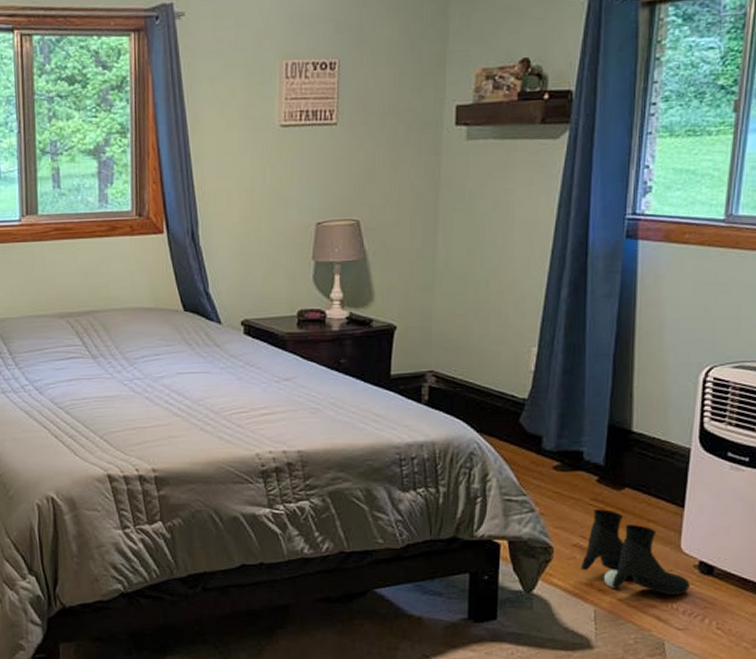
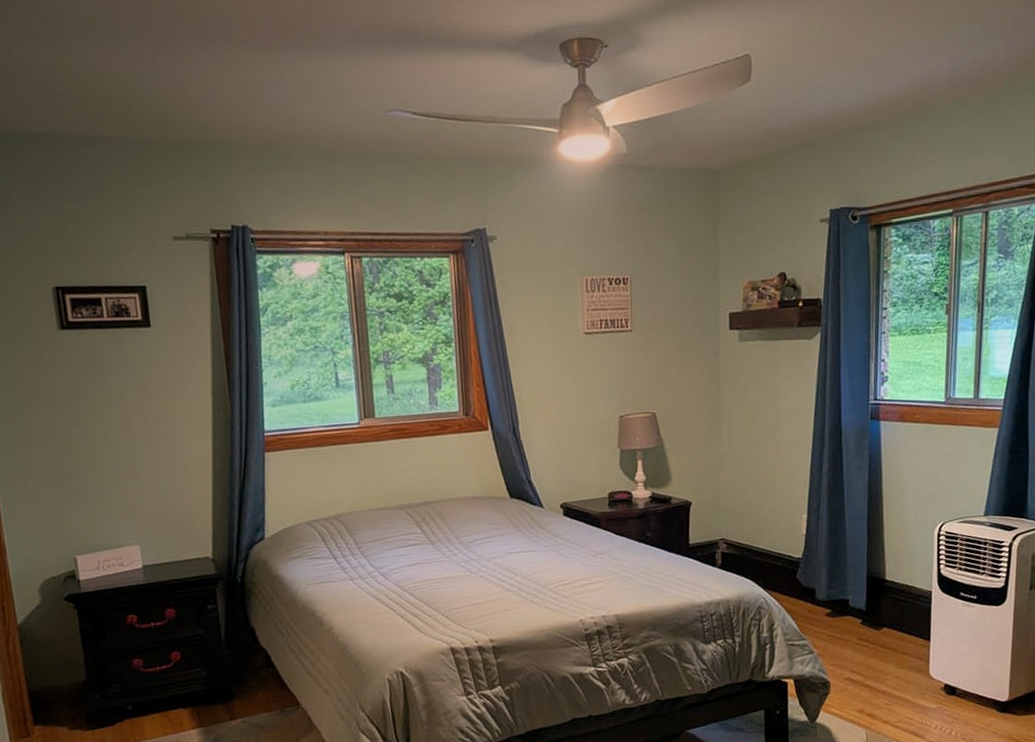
boots: present [580,509,690,594] -> none [853,647,939,714]

